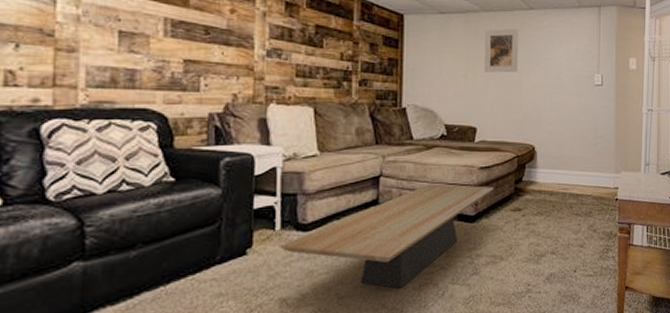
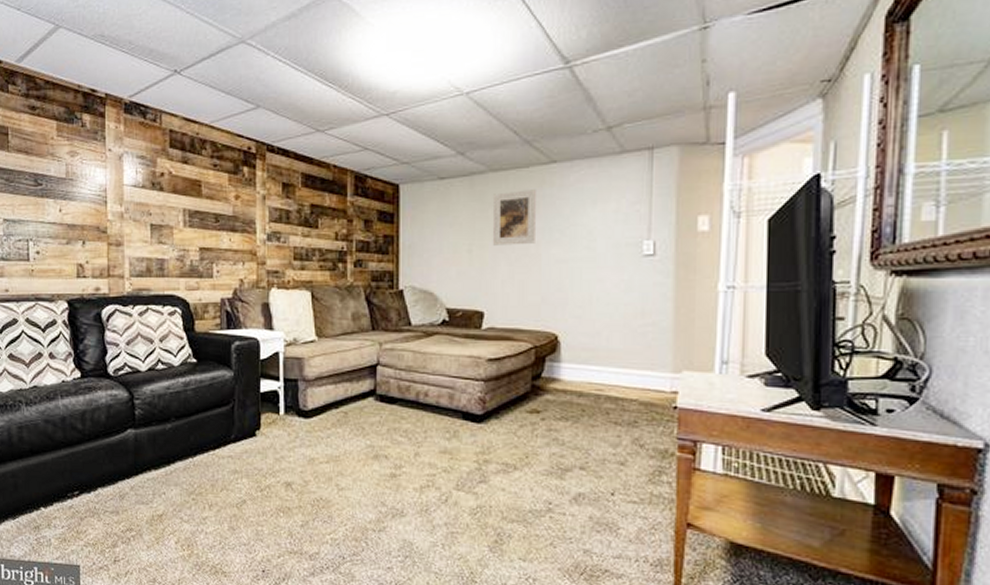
coffee table: present [280,184,495,289] -> none [284,376,507,488]

